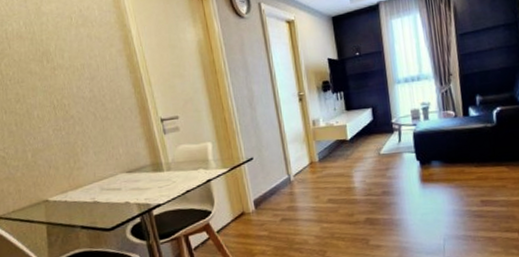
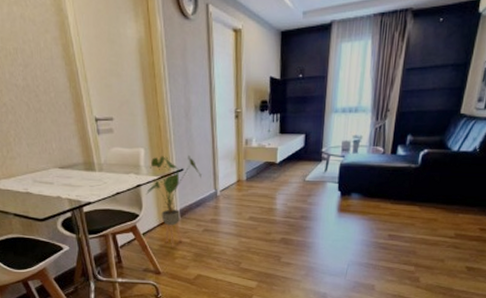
house plant: none [216,143,272,243] -> present [145,155,201,248]

